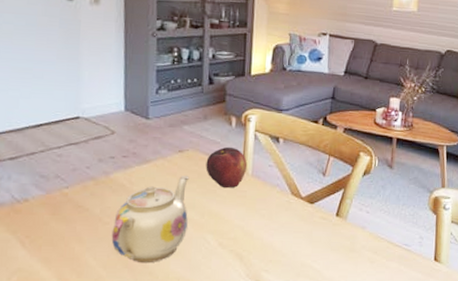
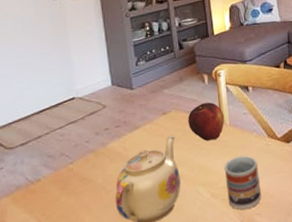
cup: none [236,209,275,264] -> present [224,155,261,210]

